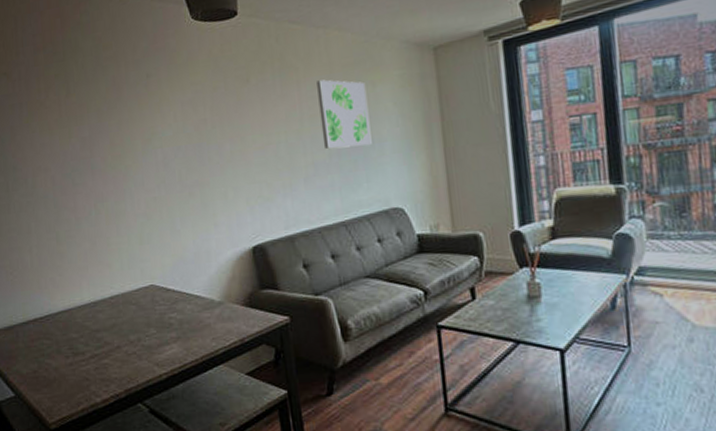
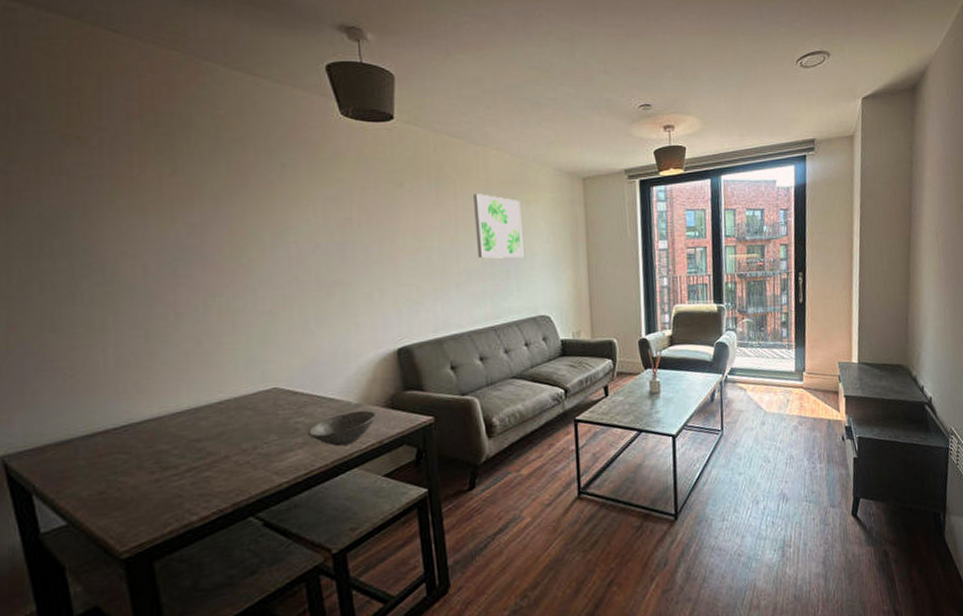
bowl: none [179,308,237,342] -> present [307,410,377,446]

